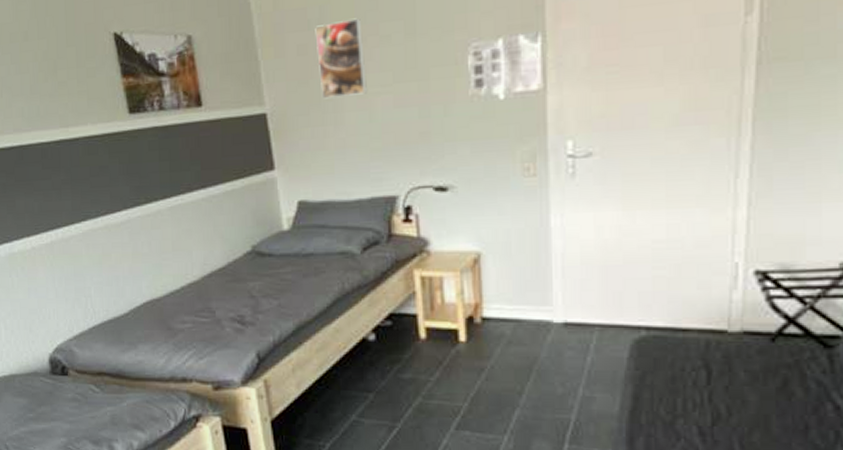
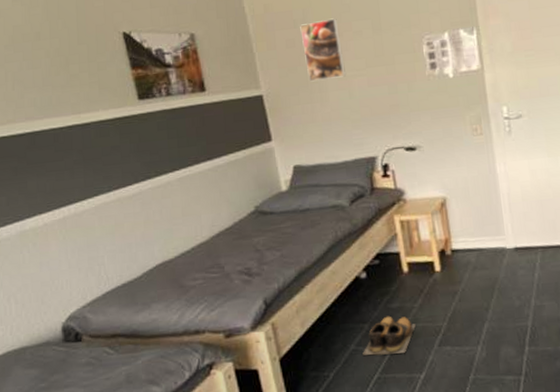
shoes: none [365,387,430,432] -> present [363,316,416,356]

